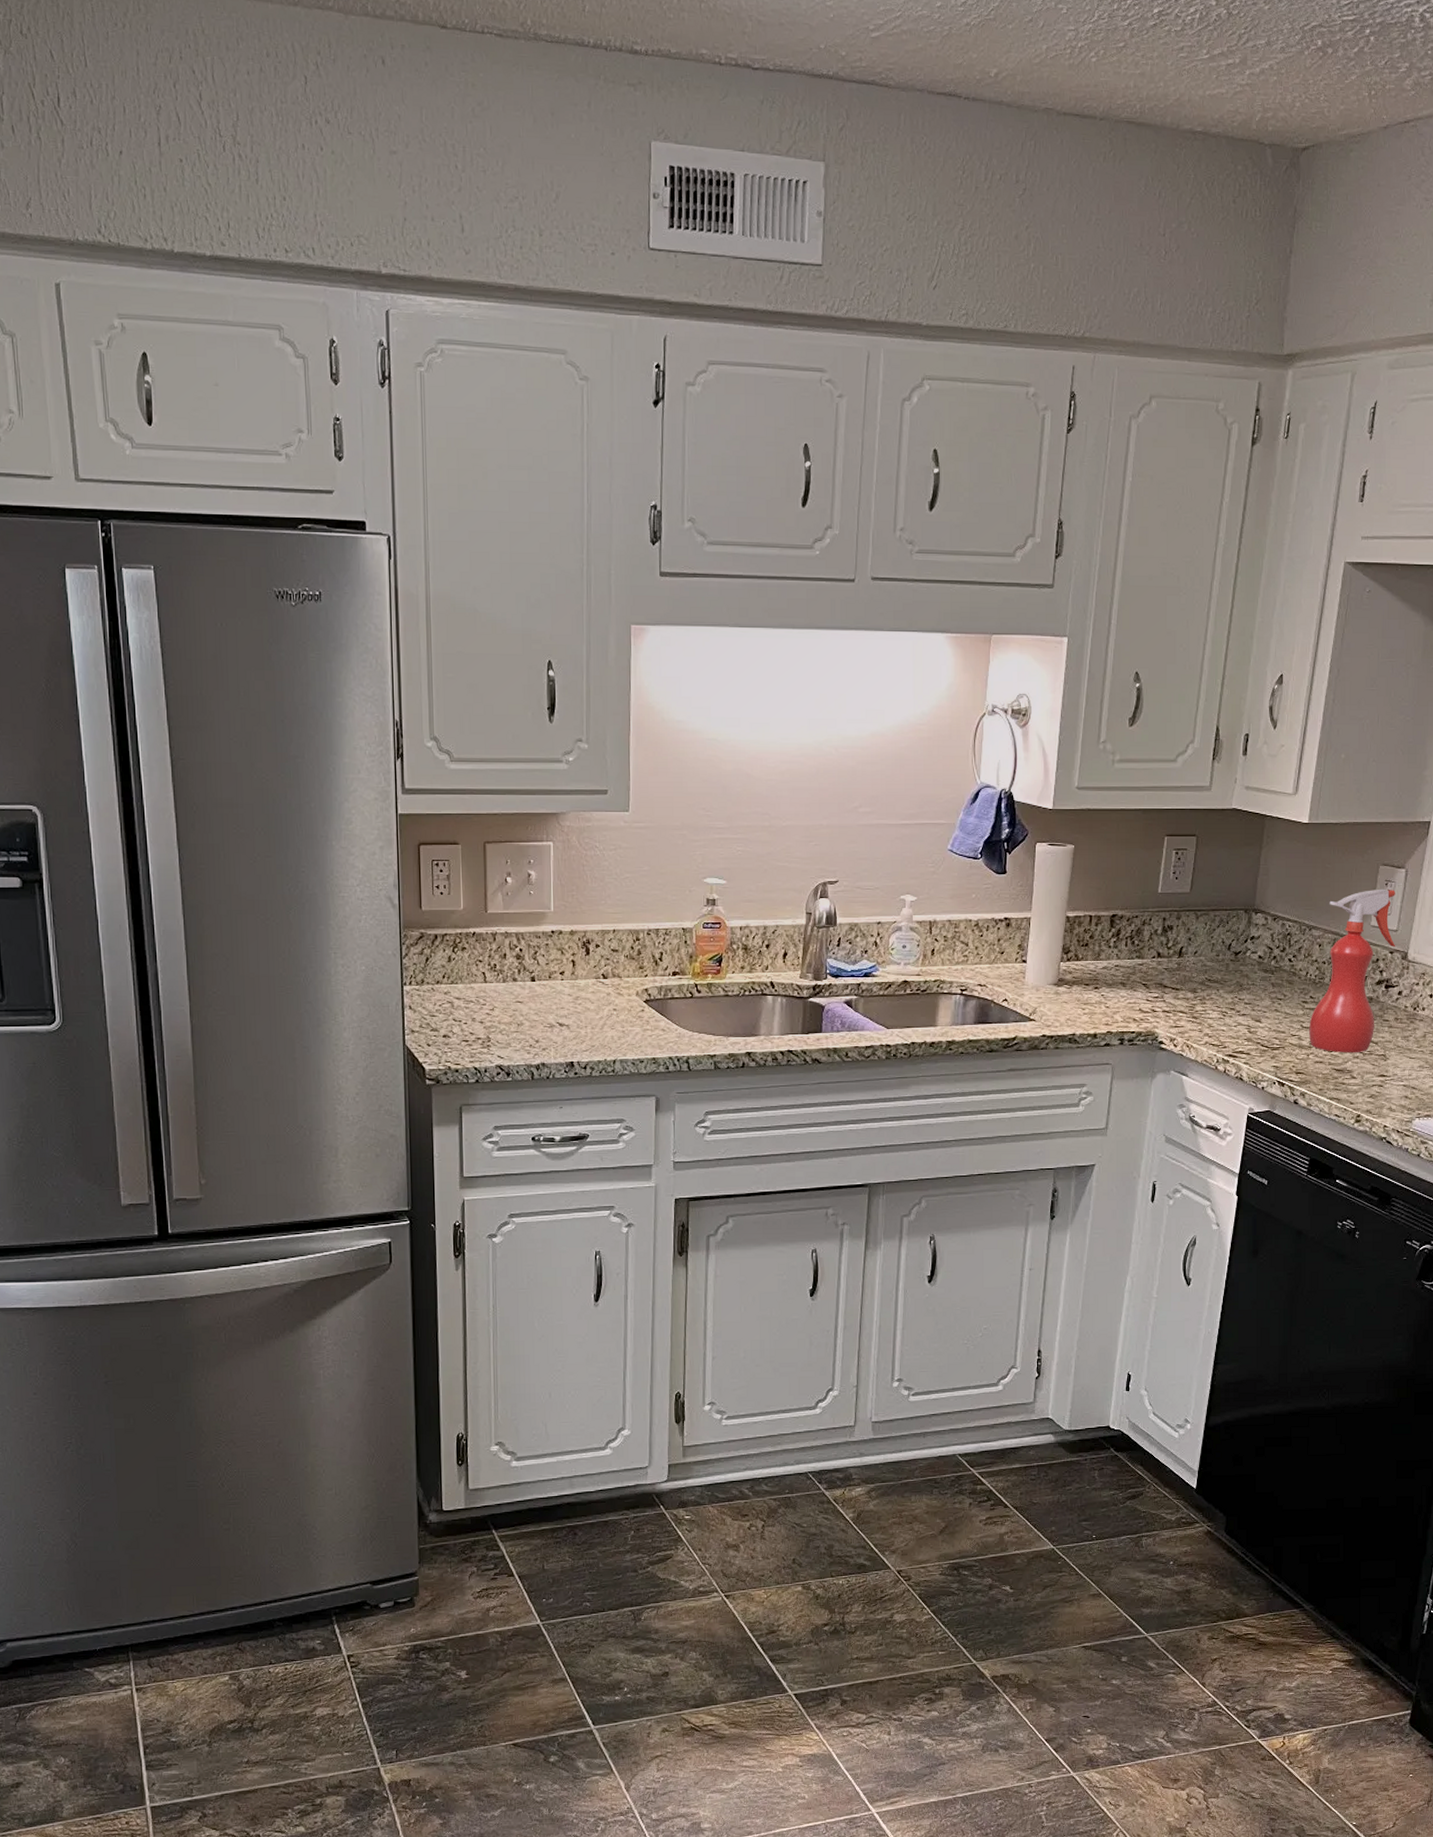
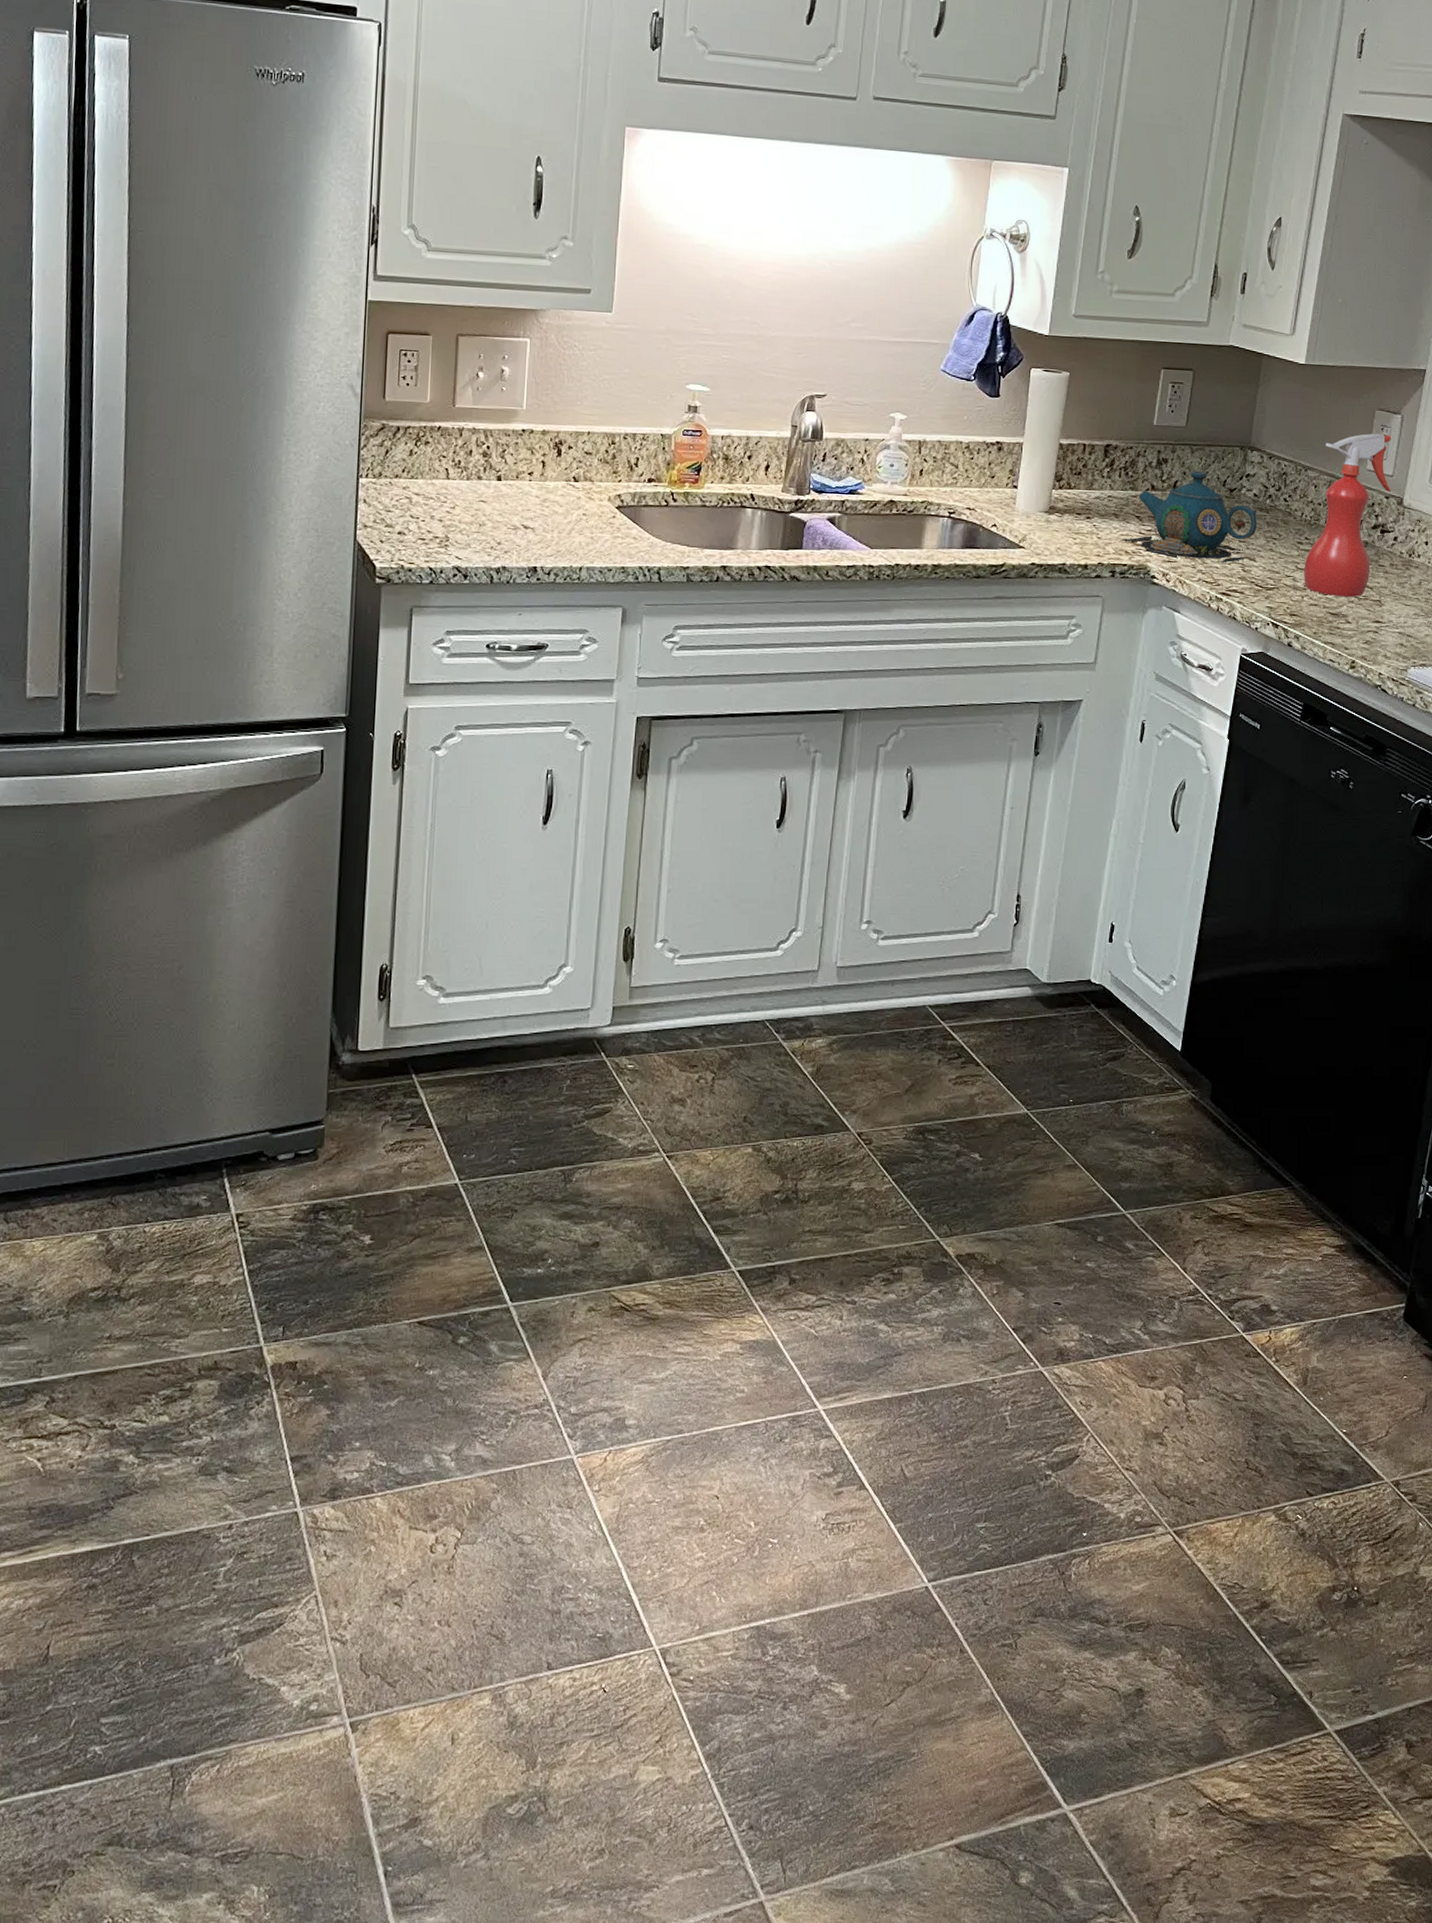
teapot: none [1129,936,1262,1026] -> present [1121,470,1257,563]

